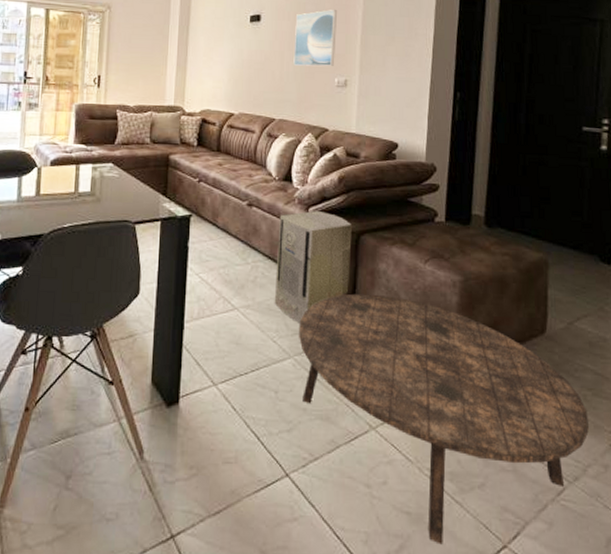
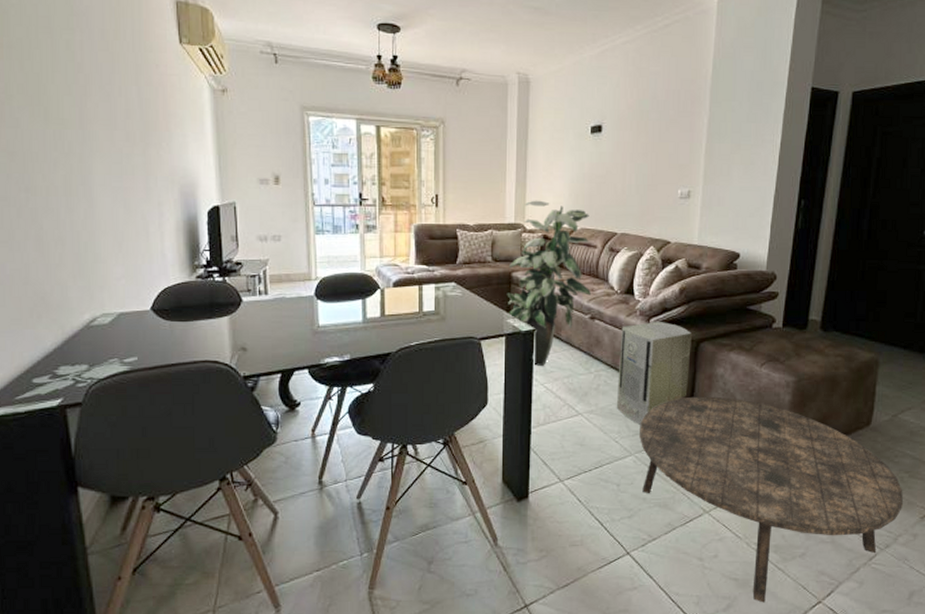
indoor plant: none [164,84,249,254] -> present [507,200,591,366]
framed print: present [293,10,338,67] -> none [636,117,682,178]

